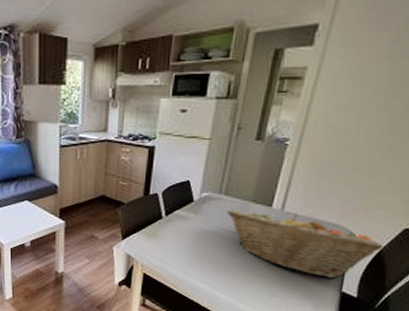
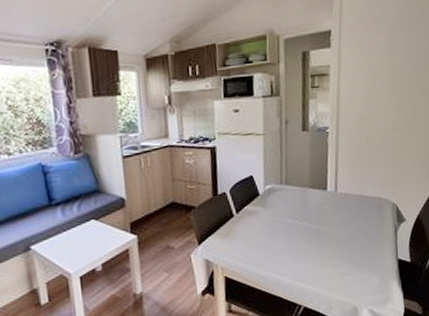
fruit basket: present [227,209,384,278] -> none [290,192,420,249]

